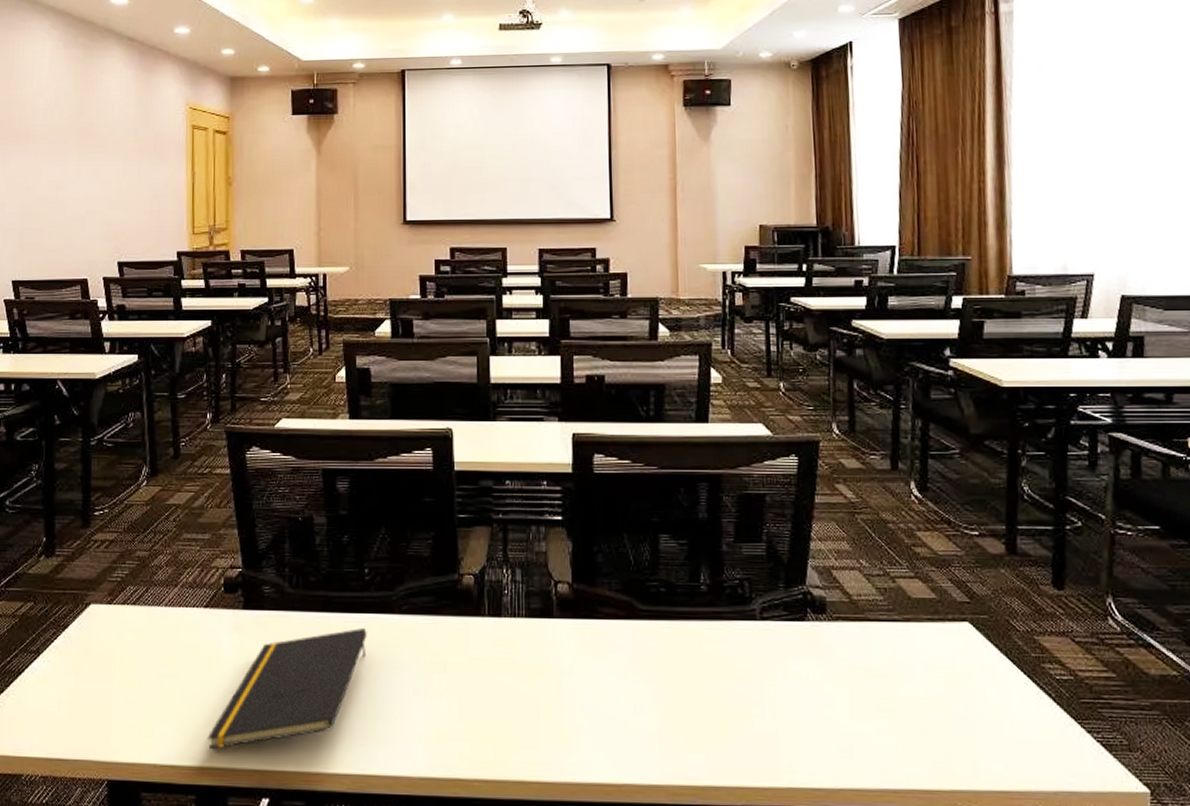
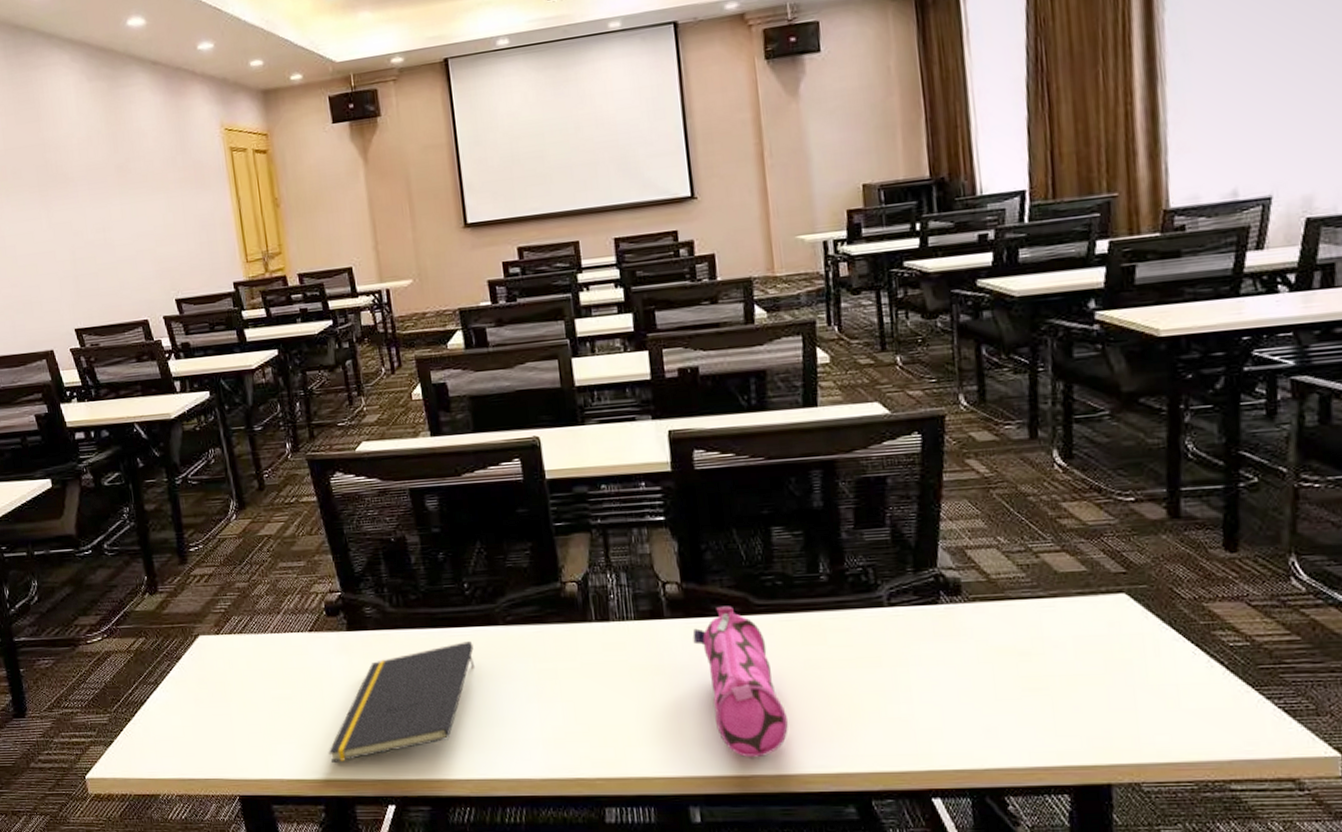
pencil case: none [579,609,661,766] -> present [692,606,788,758]

